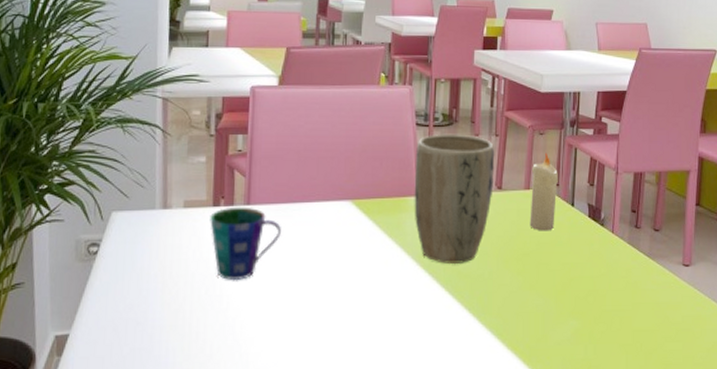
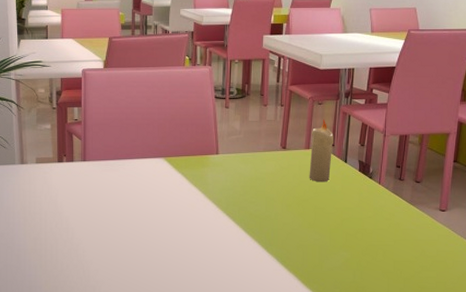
cup: present [210,207,281,281] -> none [56,162,110,218]
plant pot: present [414,133,495,264] -> none [214,104,281,207]

